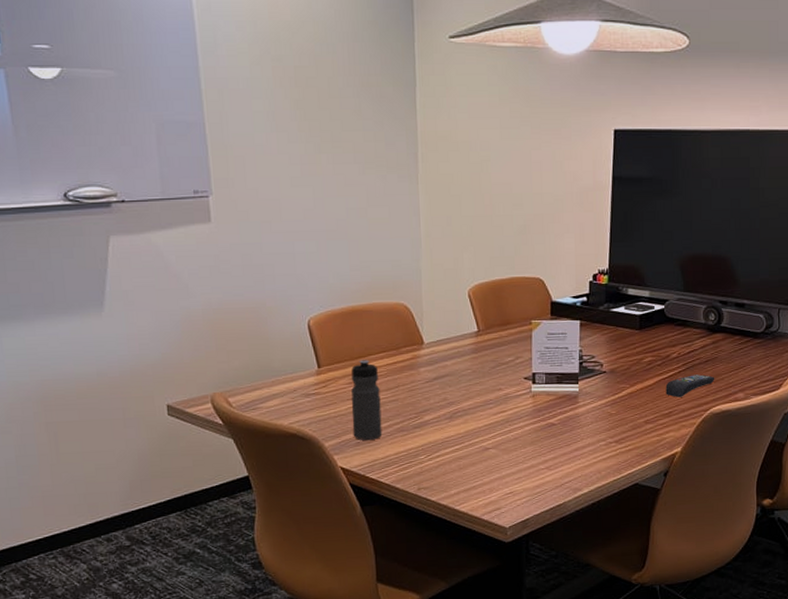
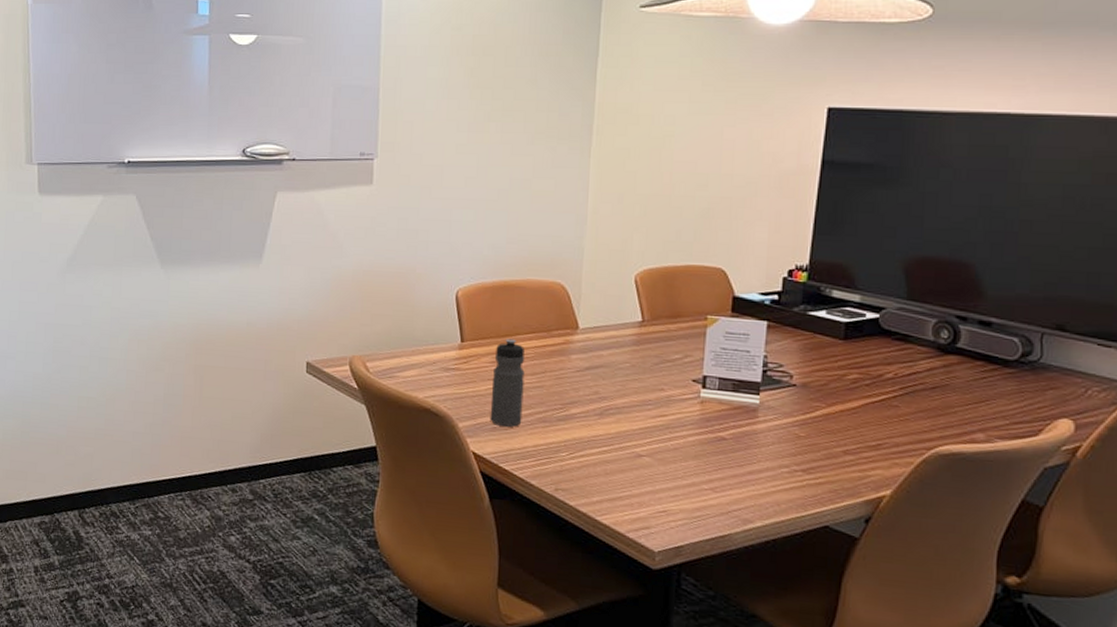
remote control: present [665,374,715,398] -> none [874,402,945,428]

